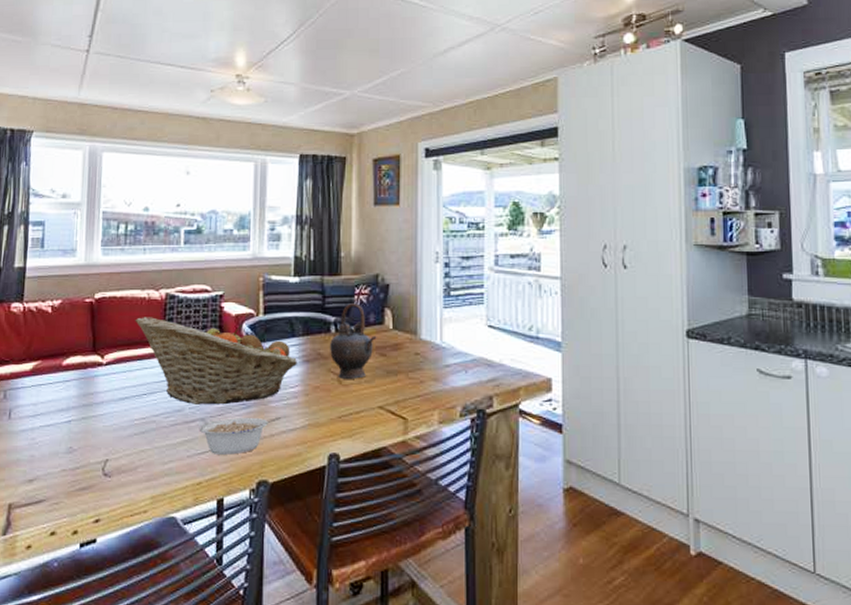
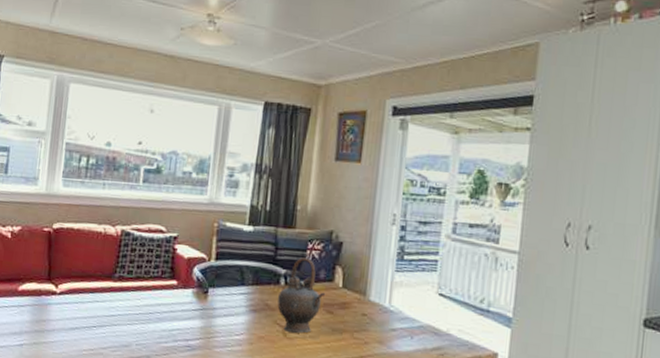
fruit basket: present [135,317,298,405] -> none [90,251,245,346]

